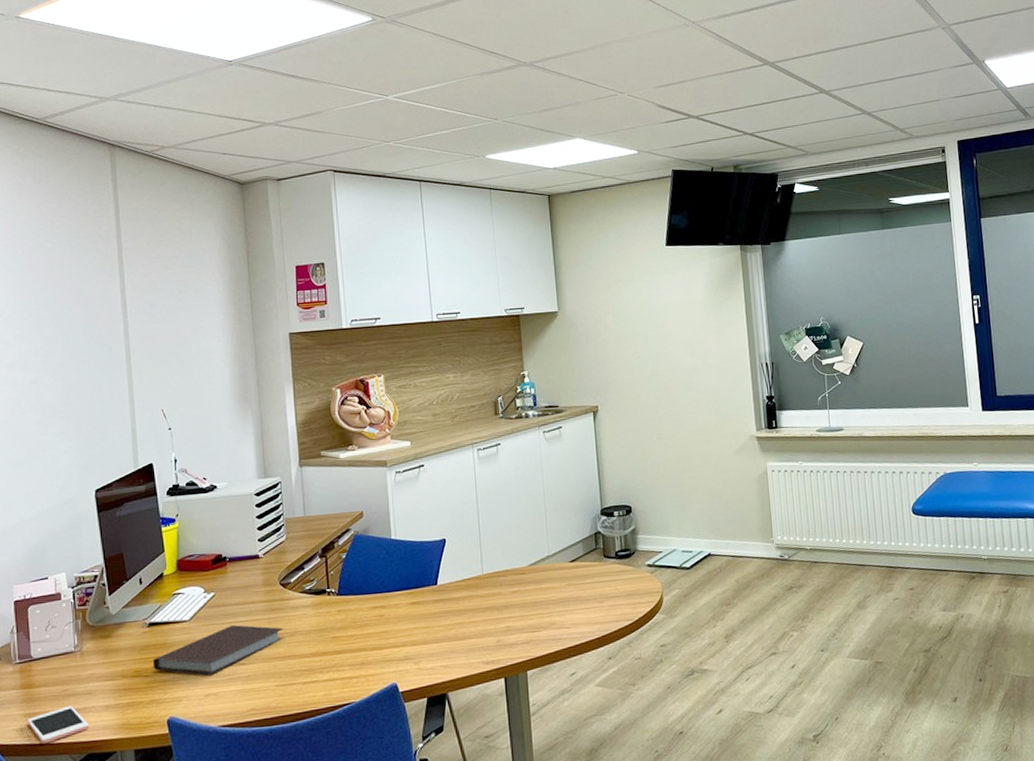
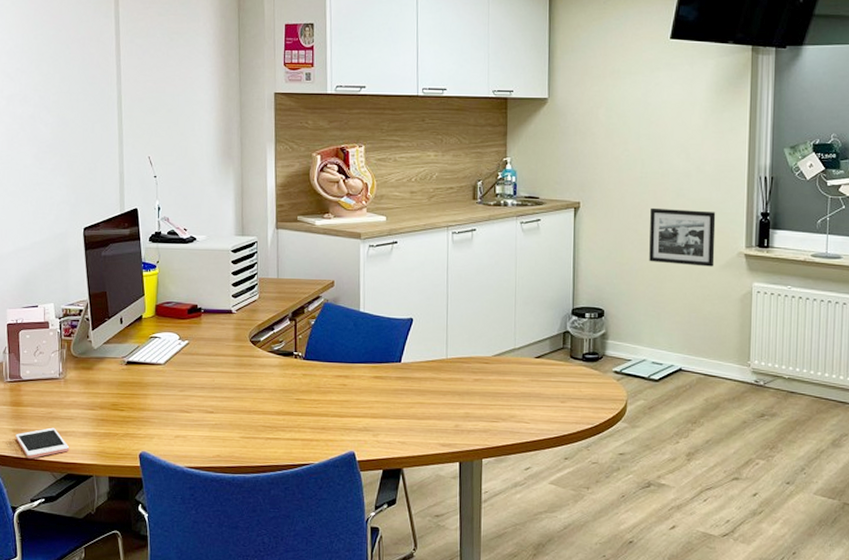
notebook: present [152,625,284,676] -> none [128,374,251,418]
picture frame: none [665,400,730,455] -> present [649,207,716,267]

